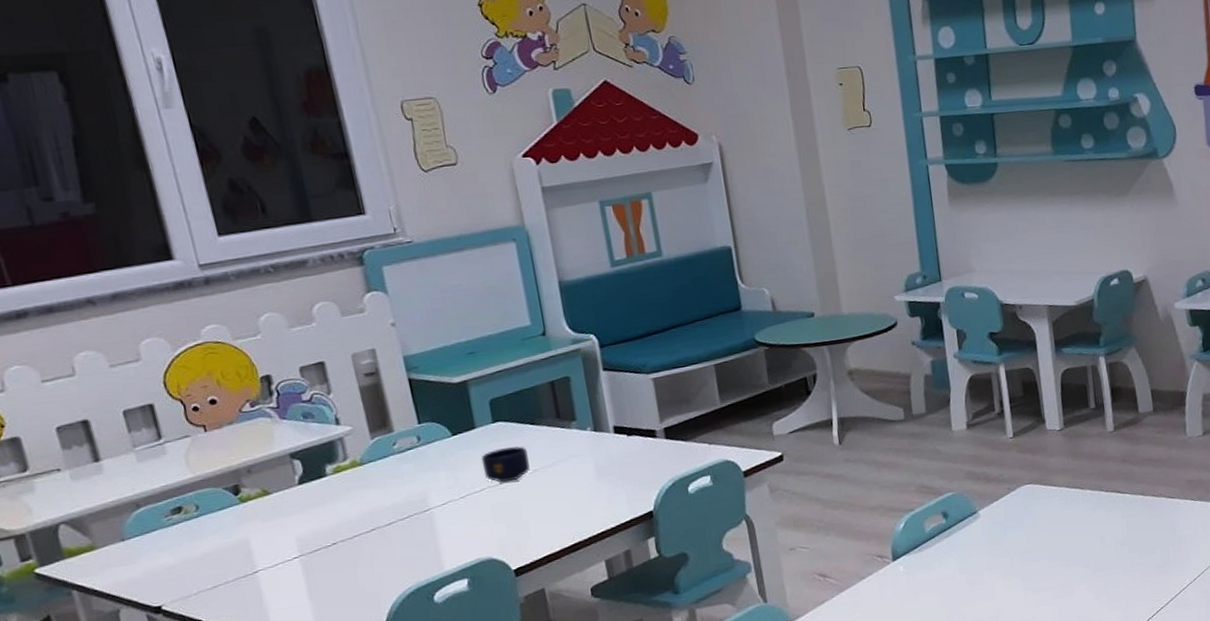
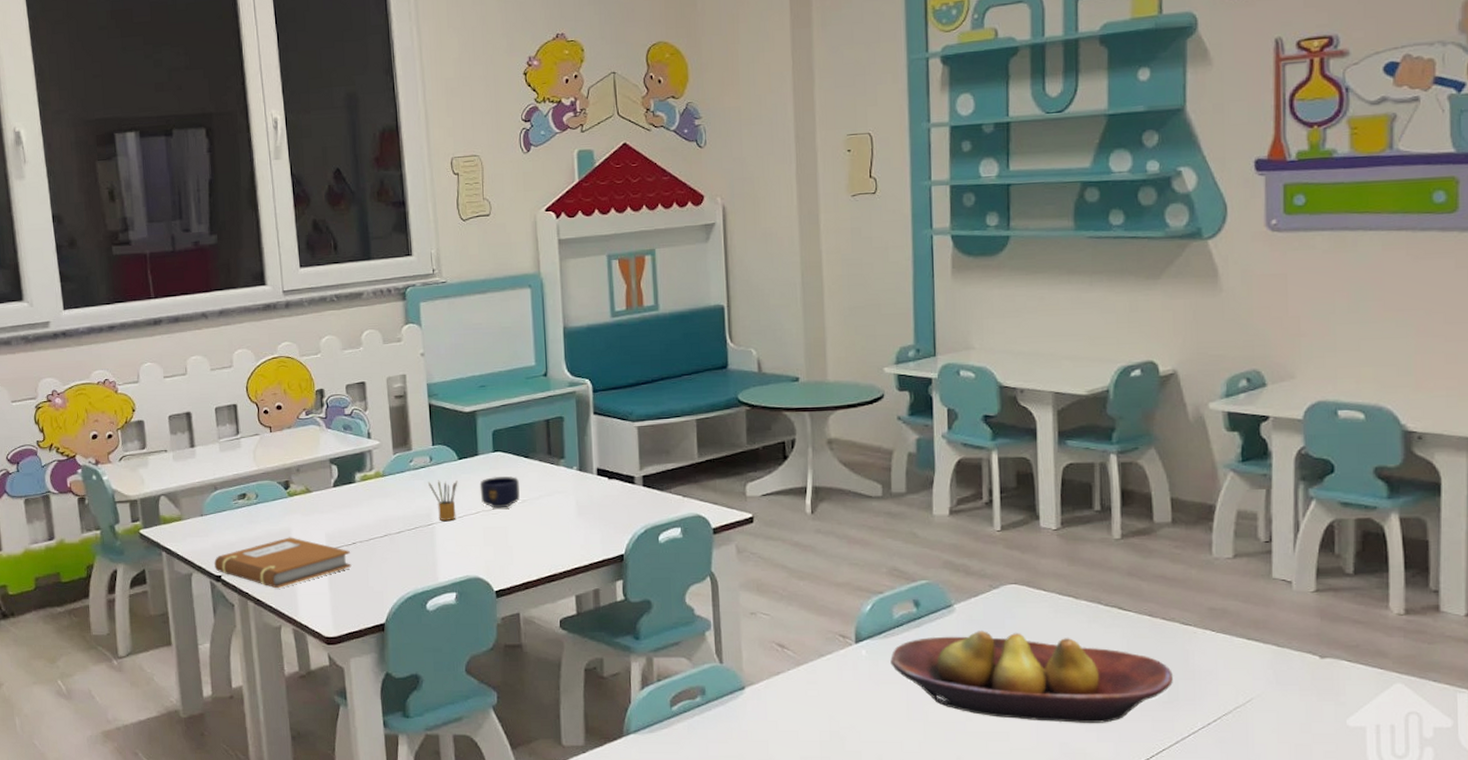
notebook: none [148,548,335,609] -> present [214,537,352,589]
pencil box: none [419,458,458,504] -> present [428,480,458,521]
fruit bowl: none [926,525,1165,607] -> present [890,631,1173,723]

